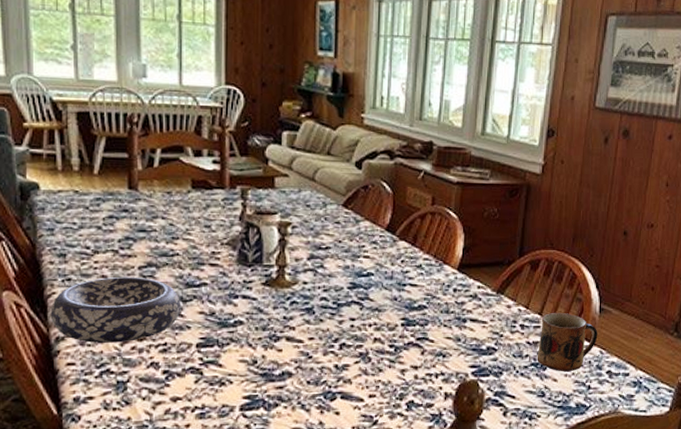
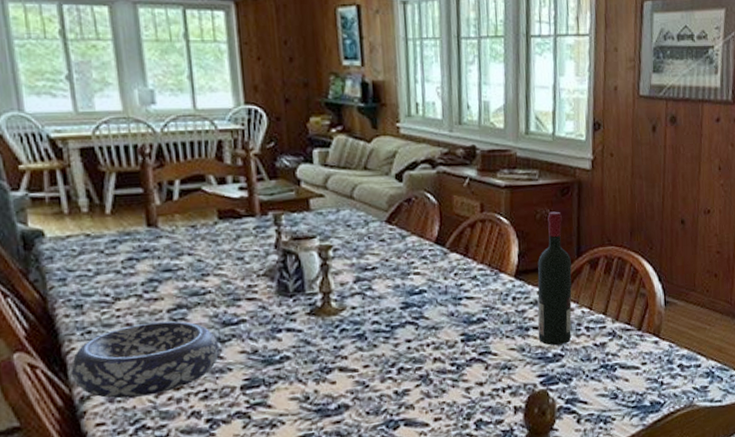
wine bottle: none [474,211,514,339] -> present [537,211,572,346]
mug: present [537,312,598,371] -> none [605,309,666,370]

